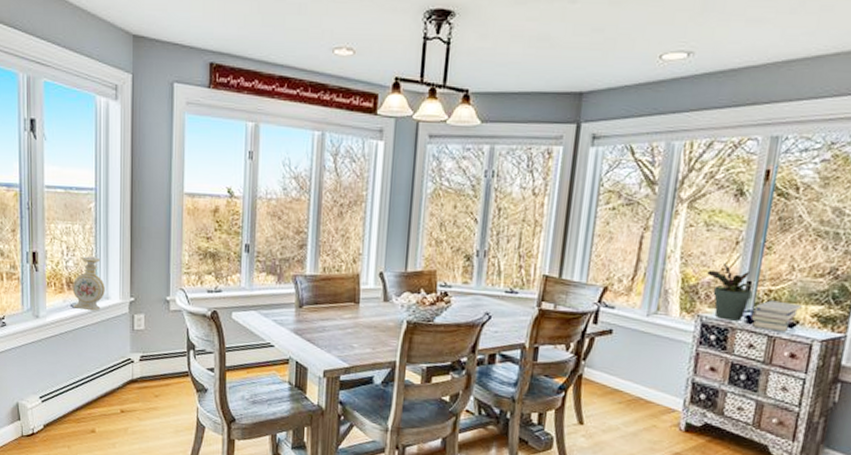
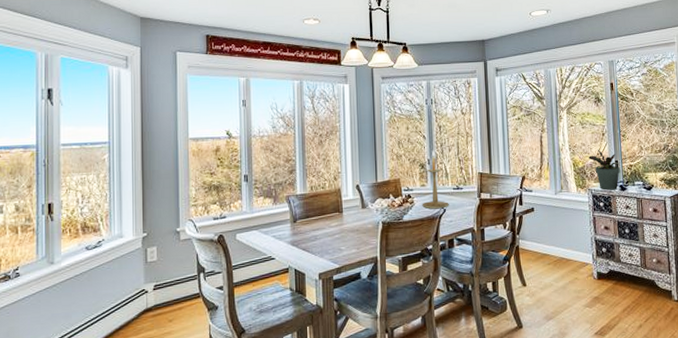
decorative bottle: present [72,256,105,312] -> none [87,201,119,251]
candlestick: none [460,239,497,315] -> present [422,150,449,209]
books: present [750,300,802,332] -> none [623,172,653,194]

